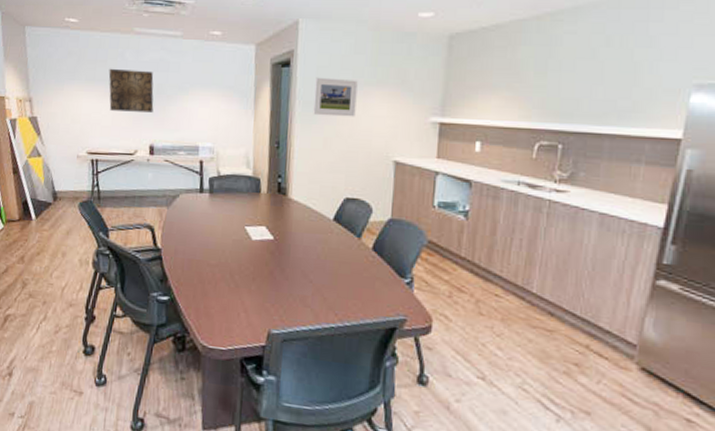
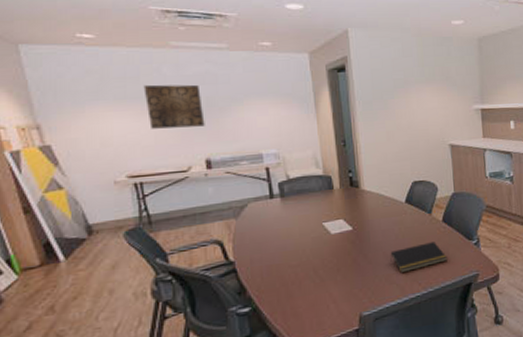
notepad: none [308,270,372,298] -> present [390,242,447,274]
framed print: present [313,77,358,117] -> none [371,79,412,113]

